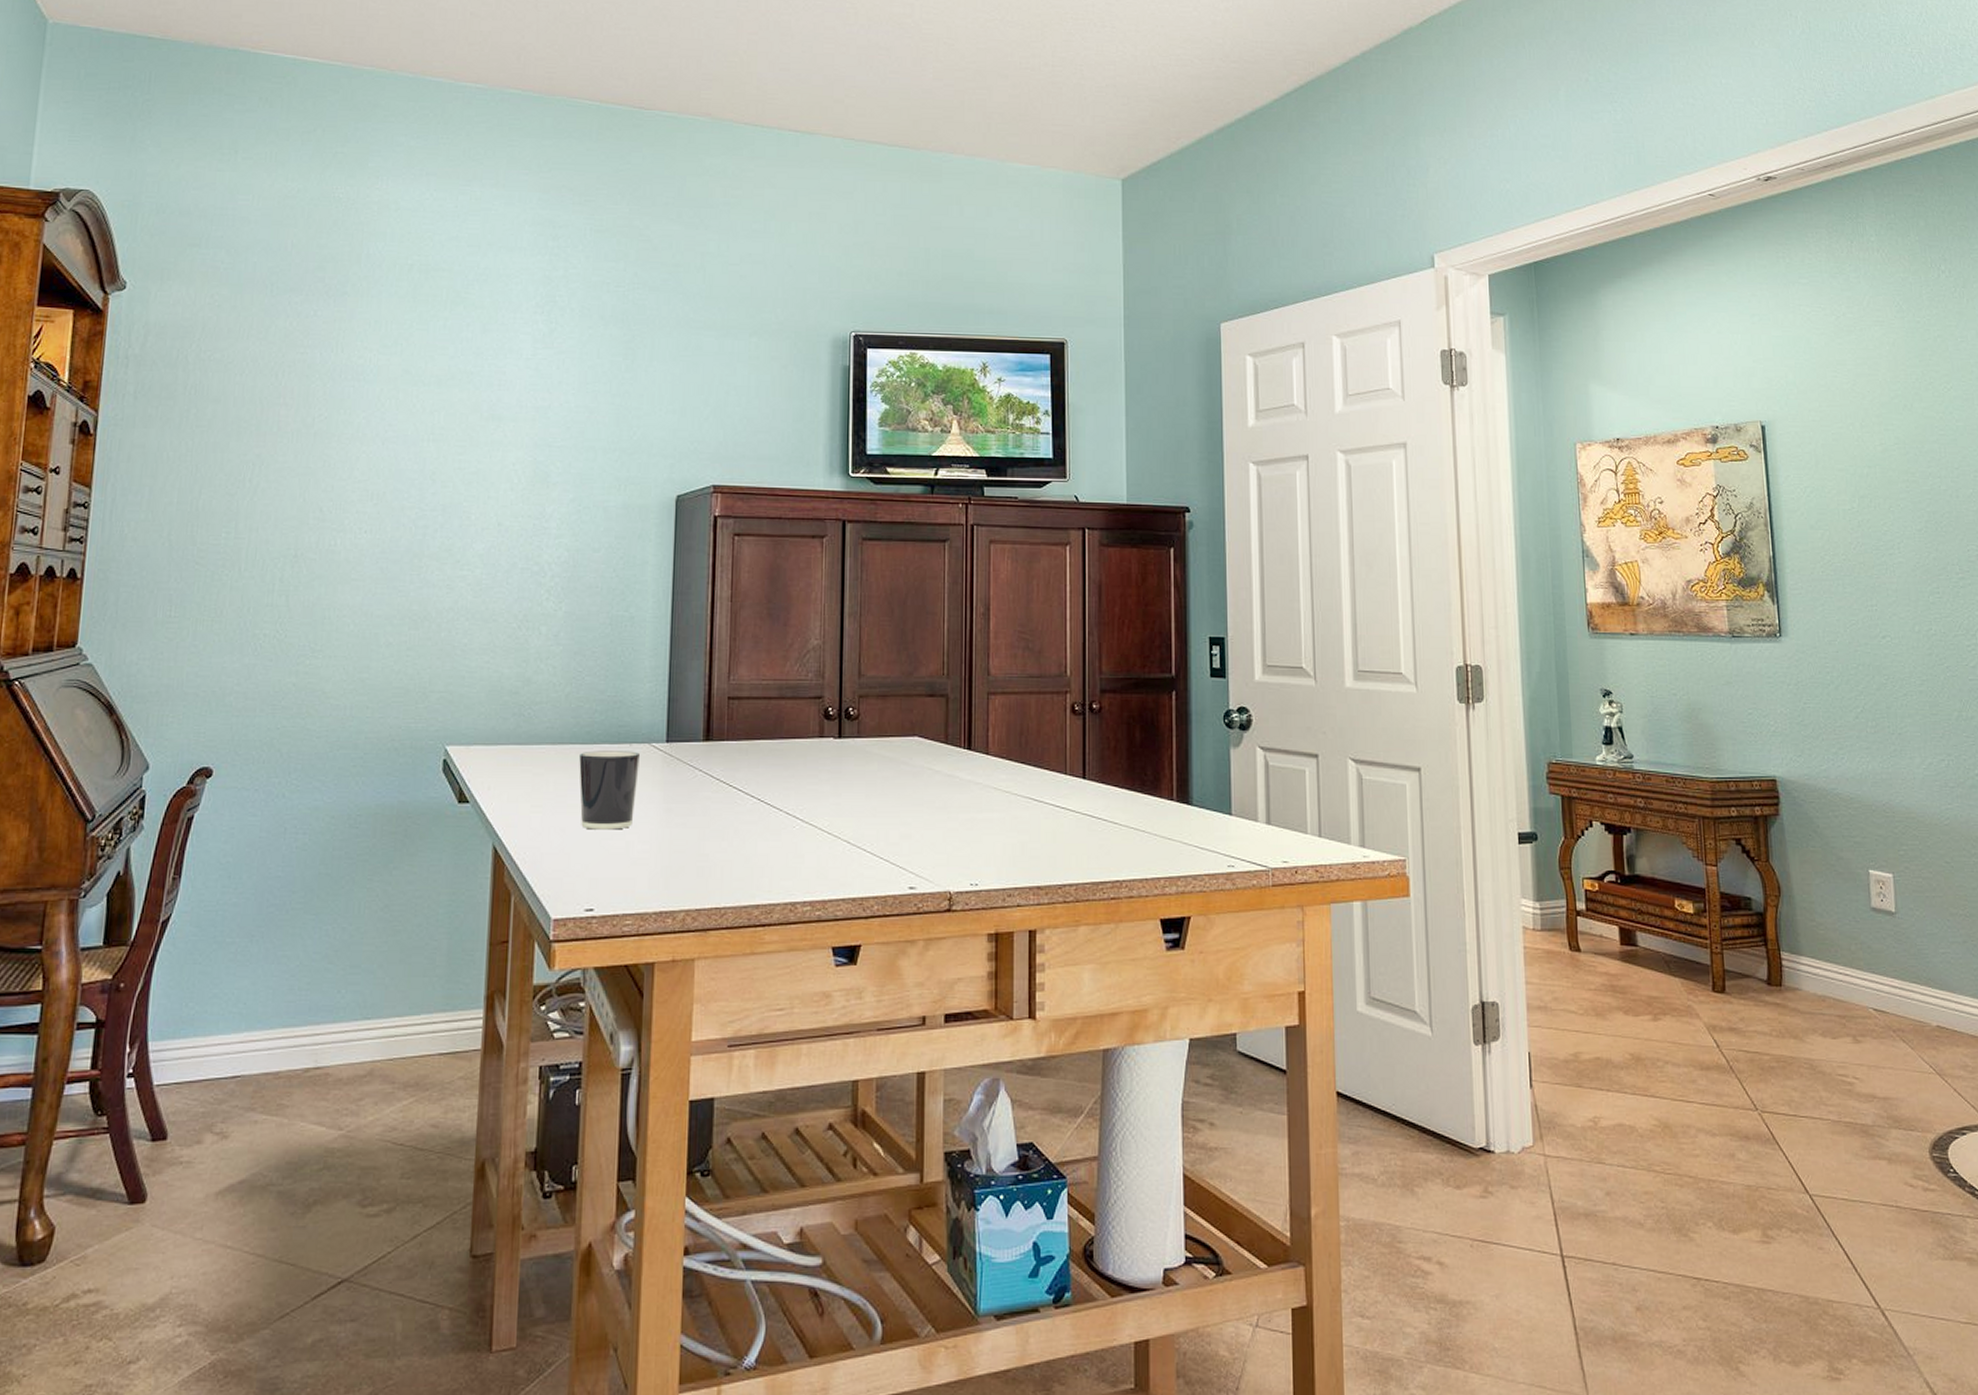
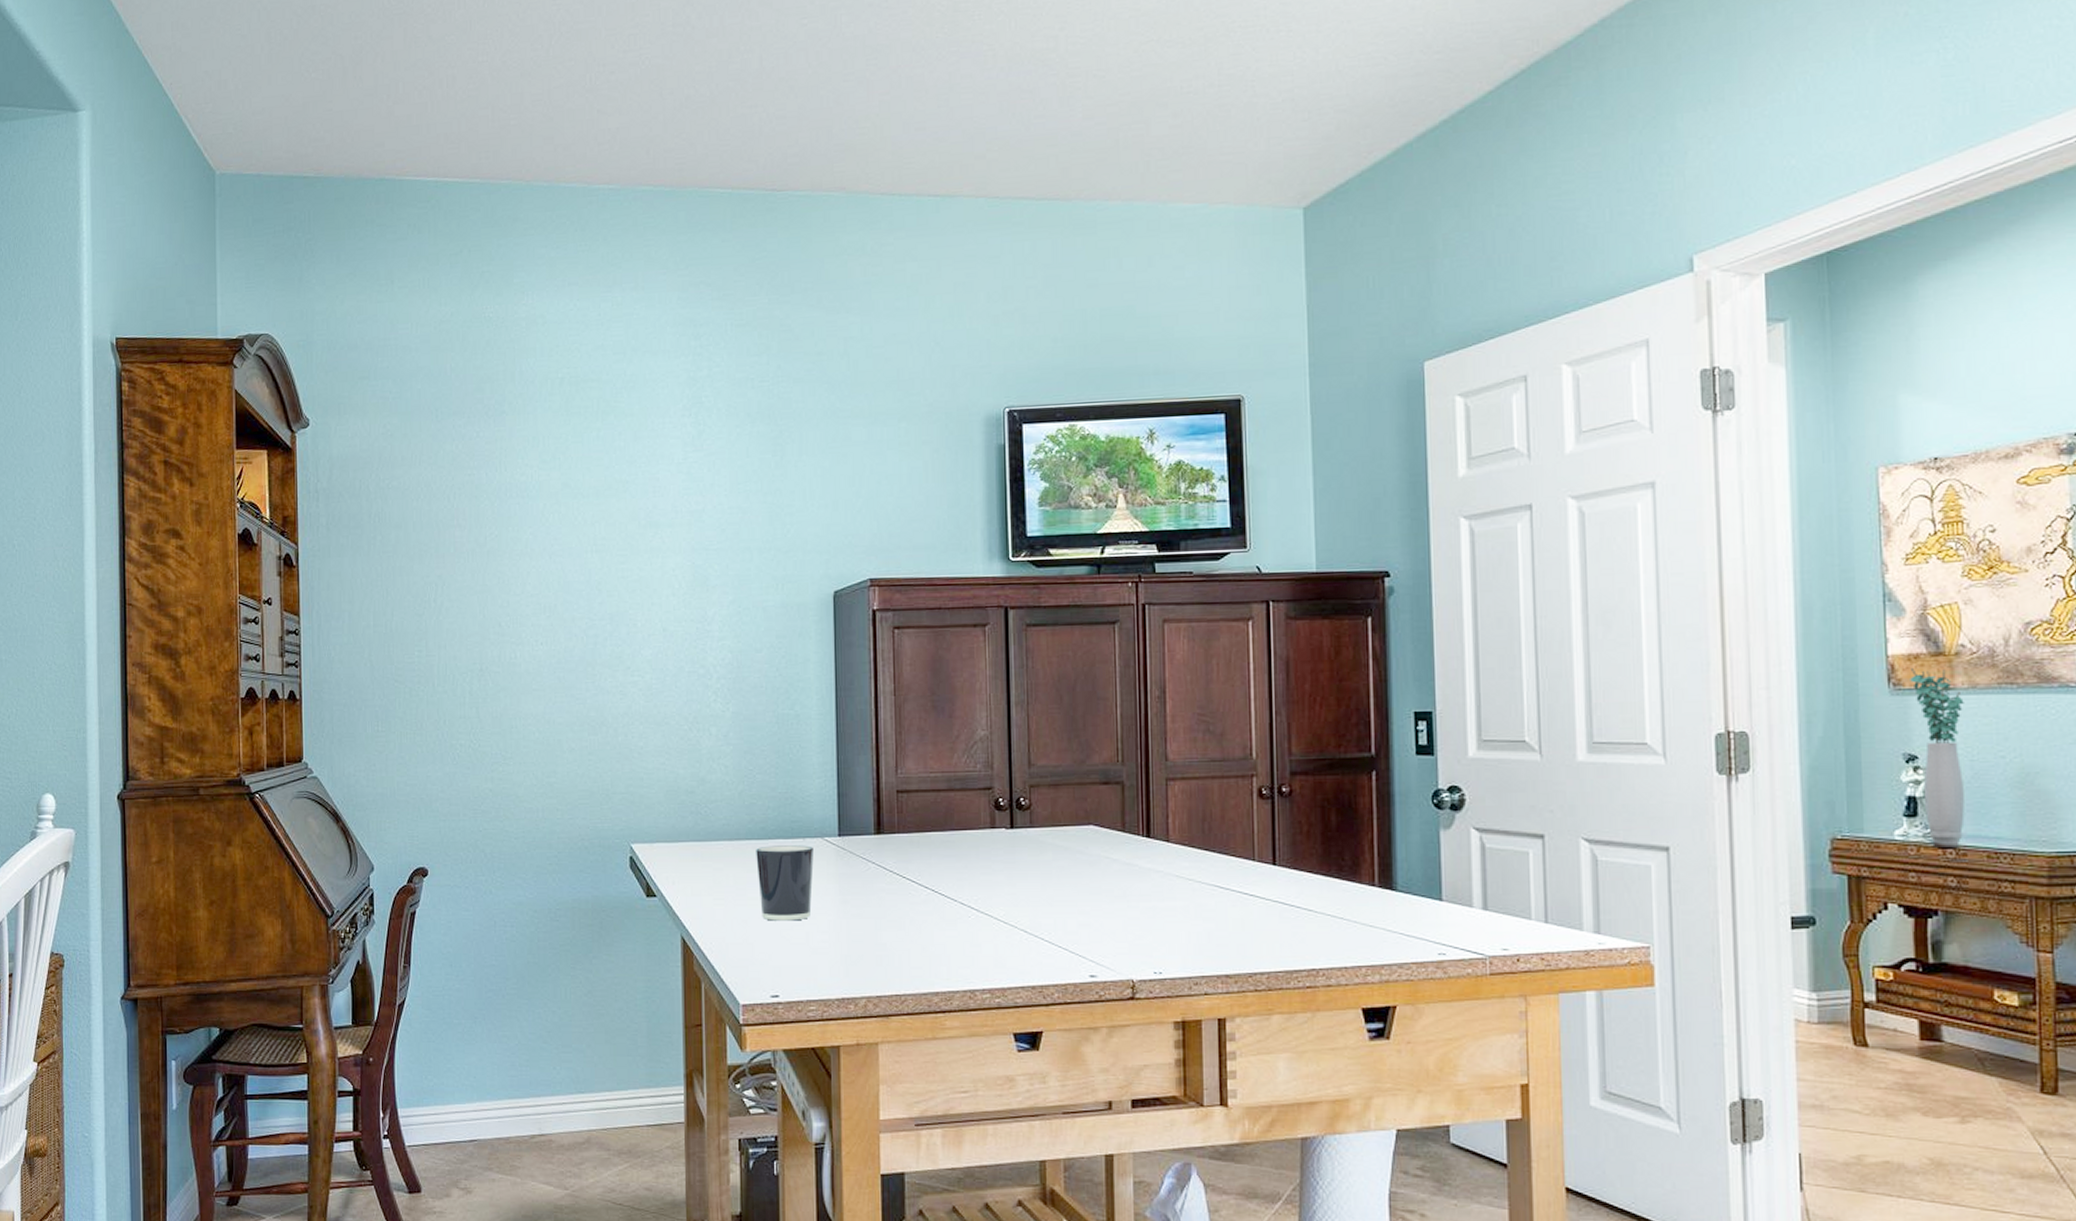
vase: none [1604,614,1648,772] -> present [1910,667,1966,848]

